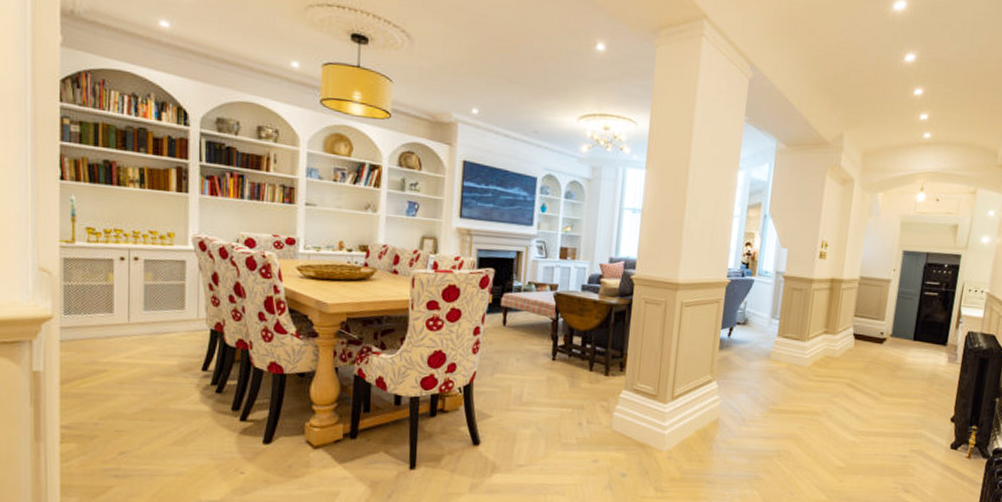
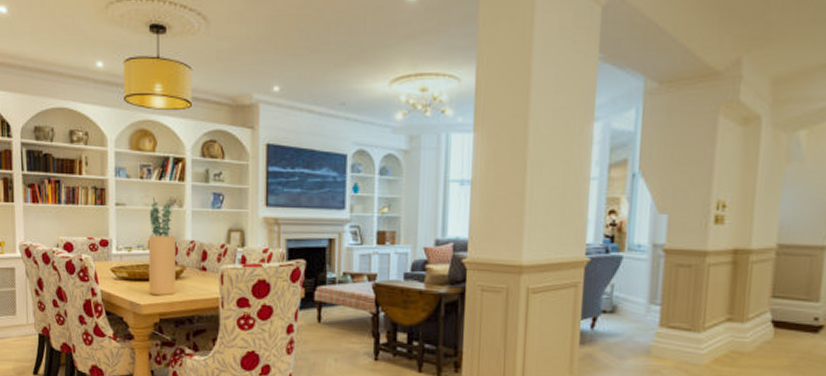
vase: none [336,201,369,296] -> present [148,197,177,296]

